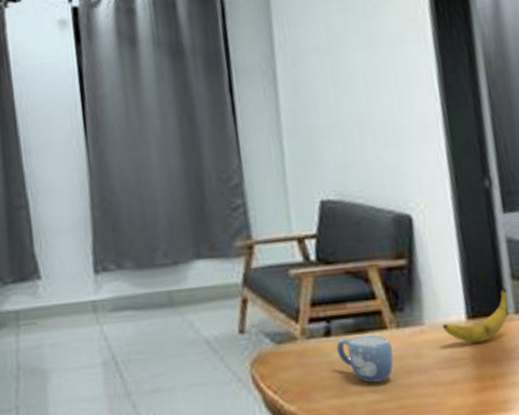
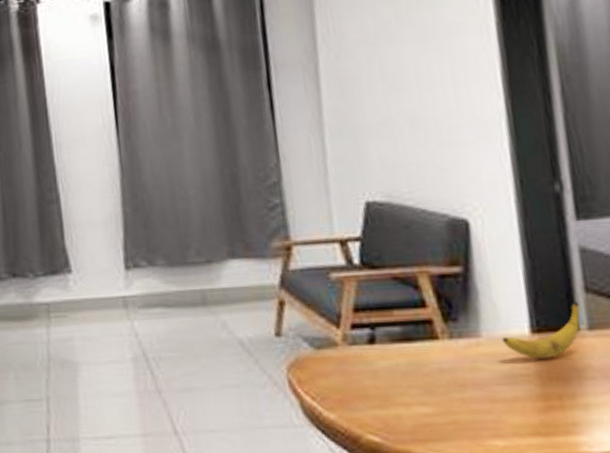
mug: present [336,334,394,383] -> none [381,344,446,395]

